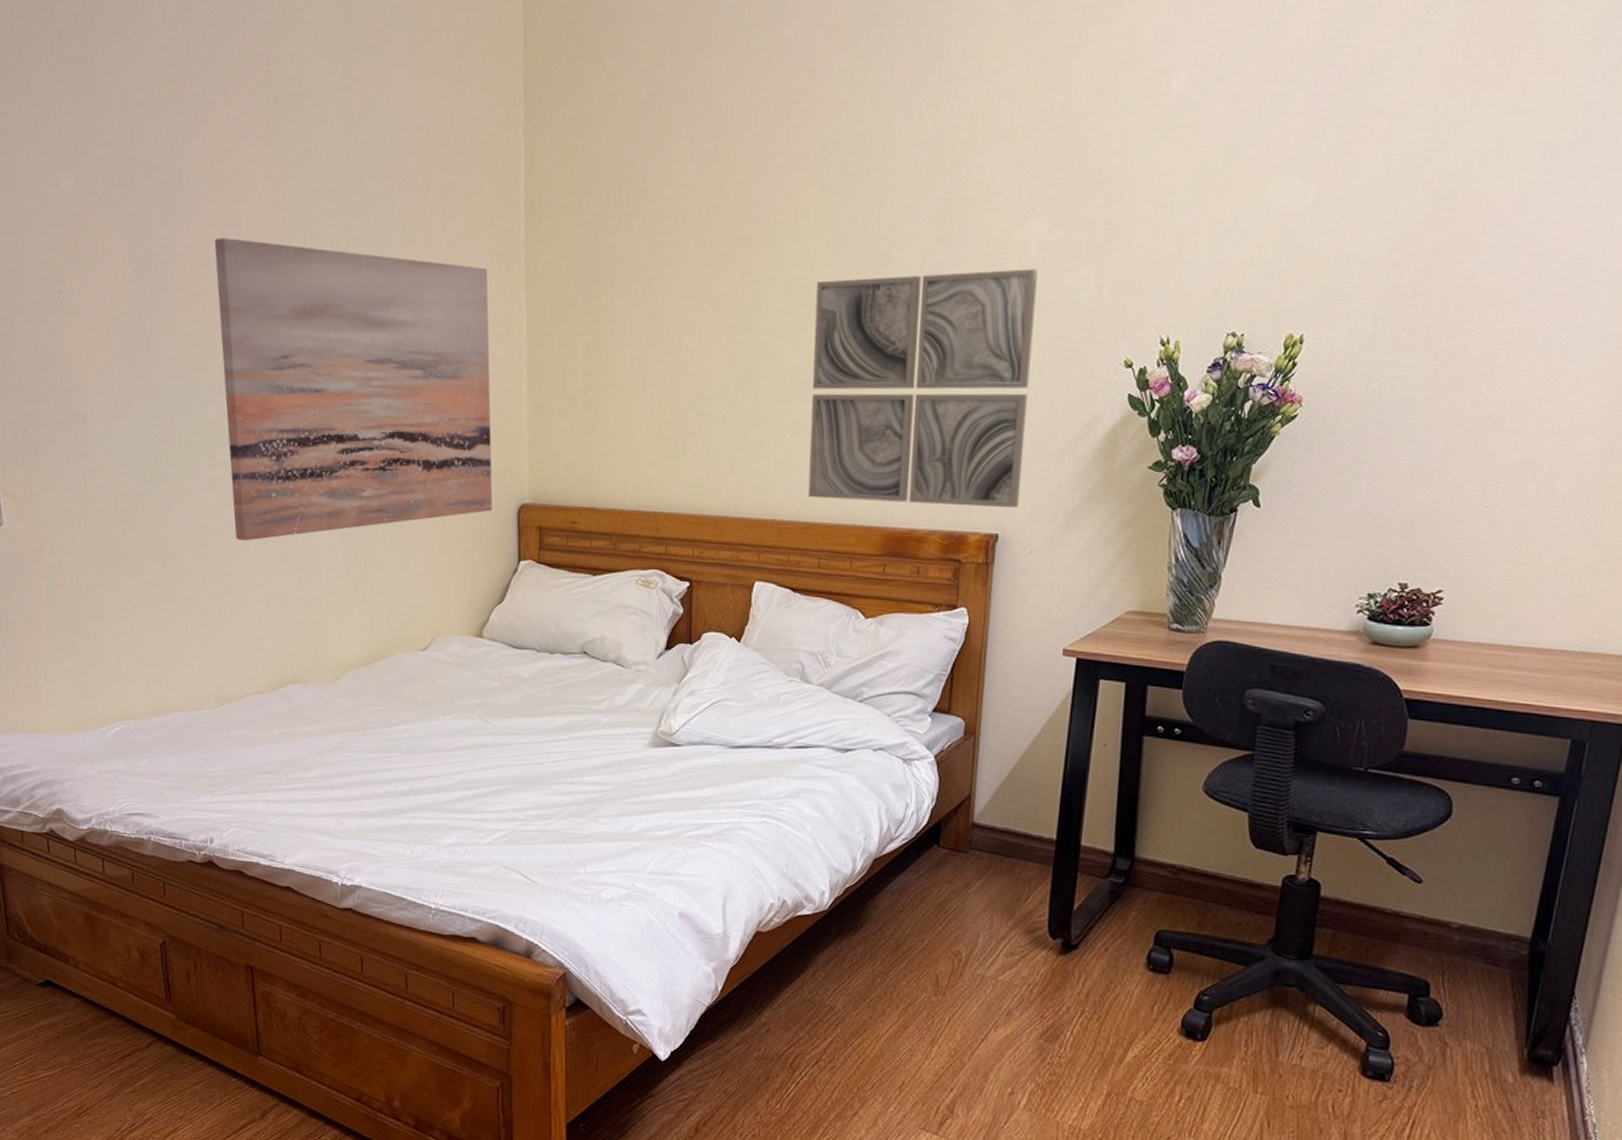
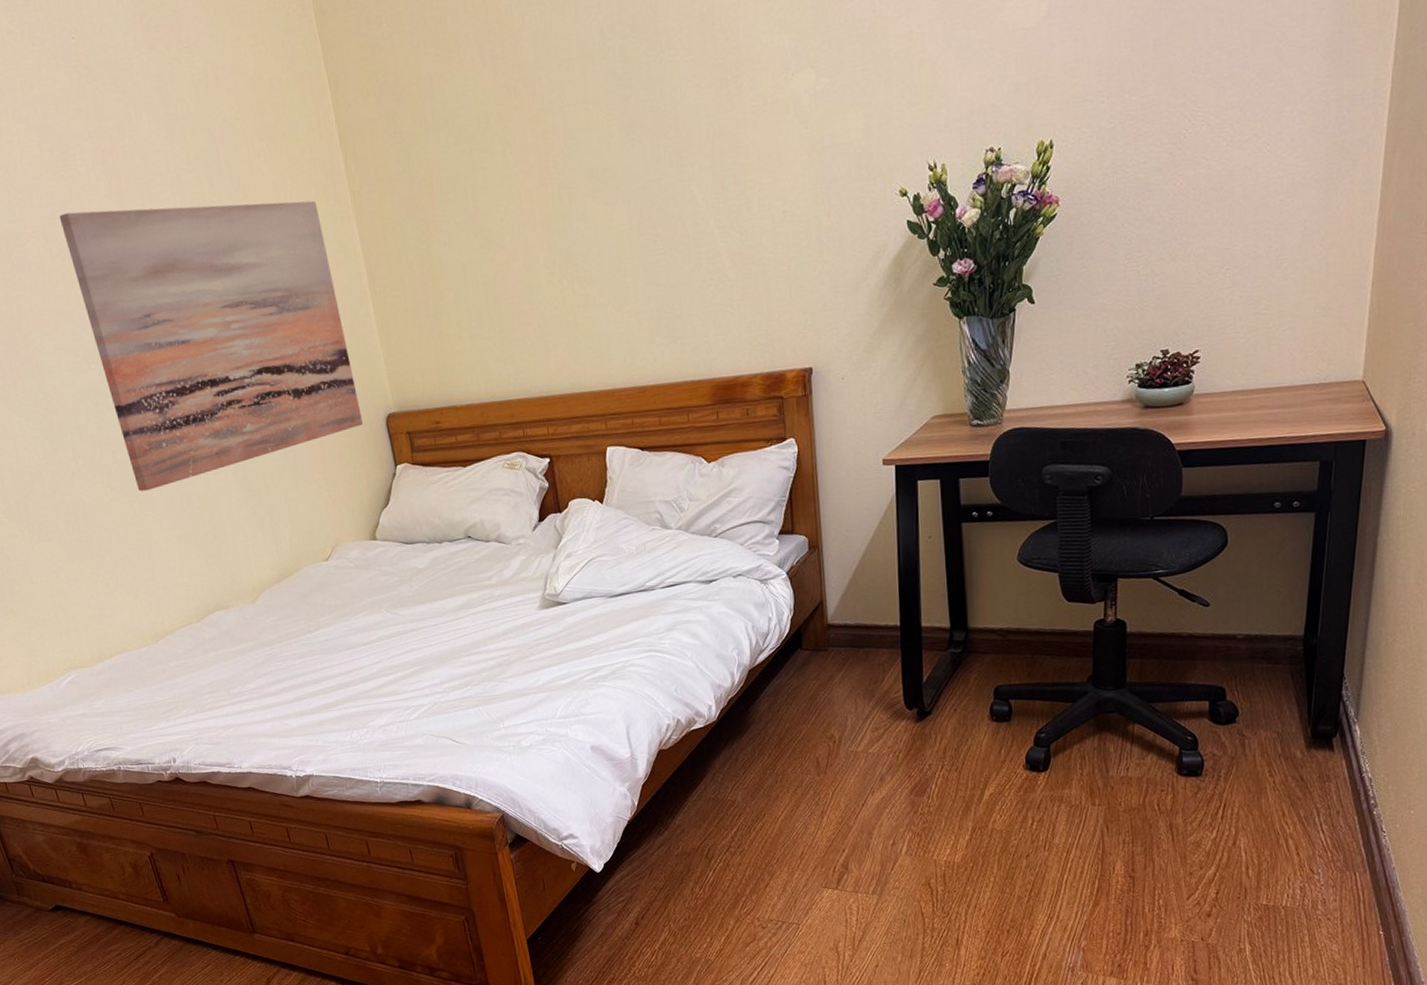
wall art: present [807,269,1038,509] -> none [615,118,826,364]

